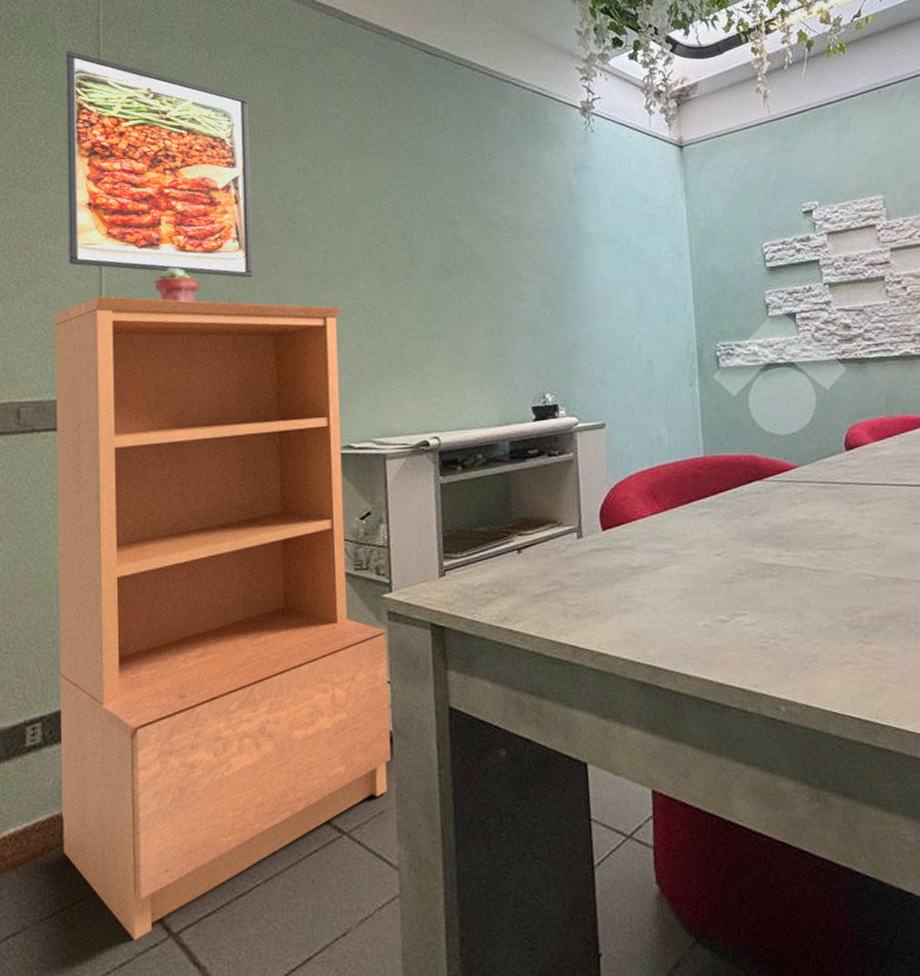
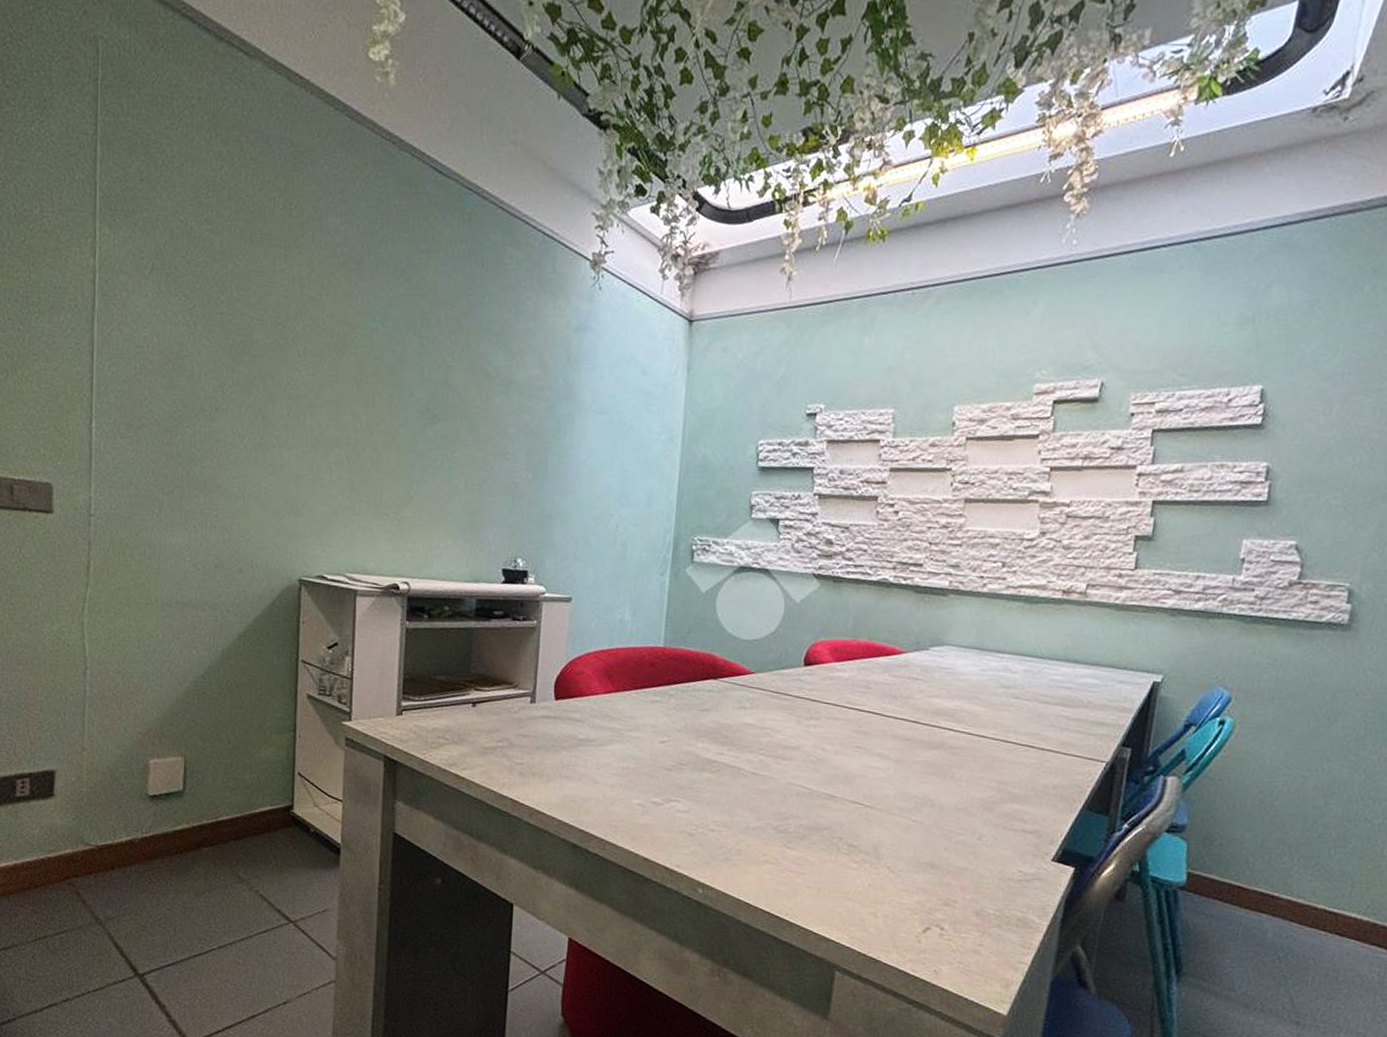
bookshelf: present [54,296,392,941] -> none [45,384,344,974]
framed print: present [65,50,254,278] -> none [61,109,247,390]
potted succulent: present [154,267,200,302] -> none [144,366,188,406]

